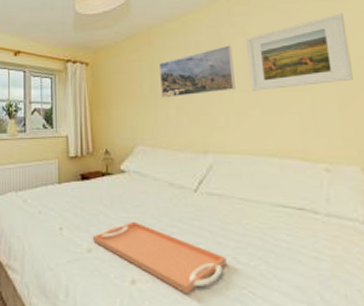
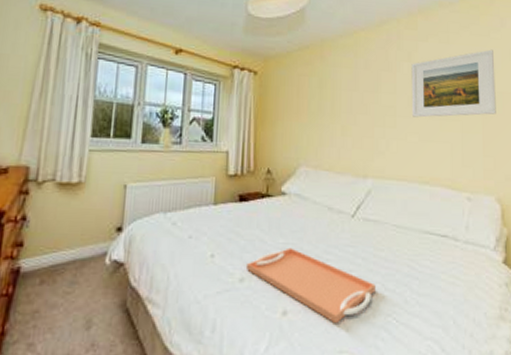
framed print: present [159,45,235,98] -> none [328,68,398,118]

